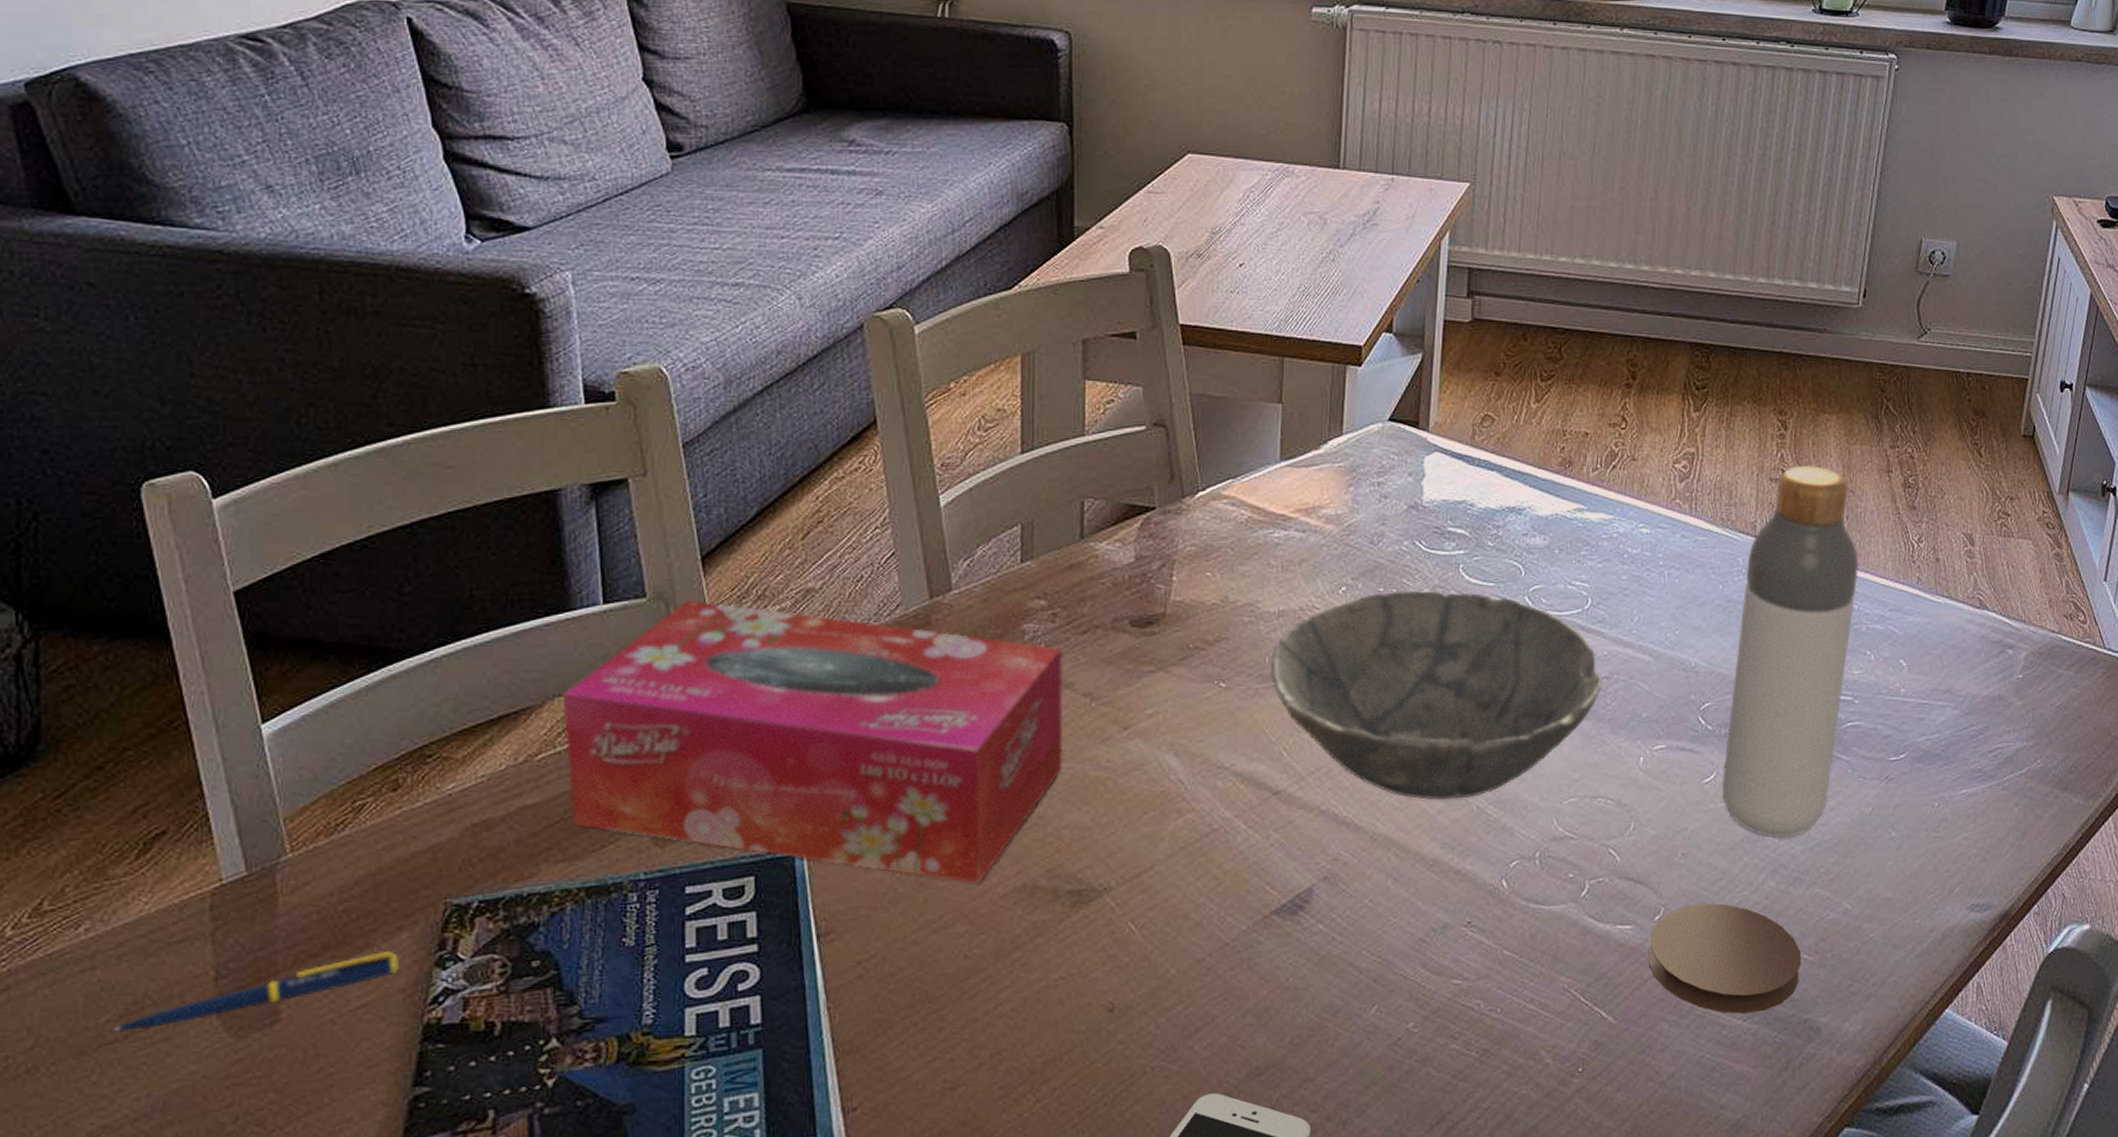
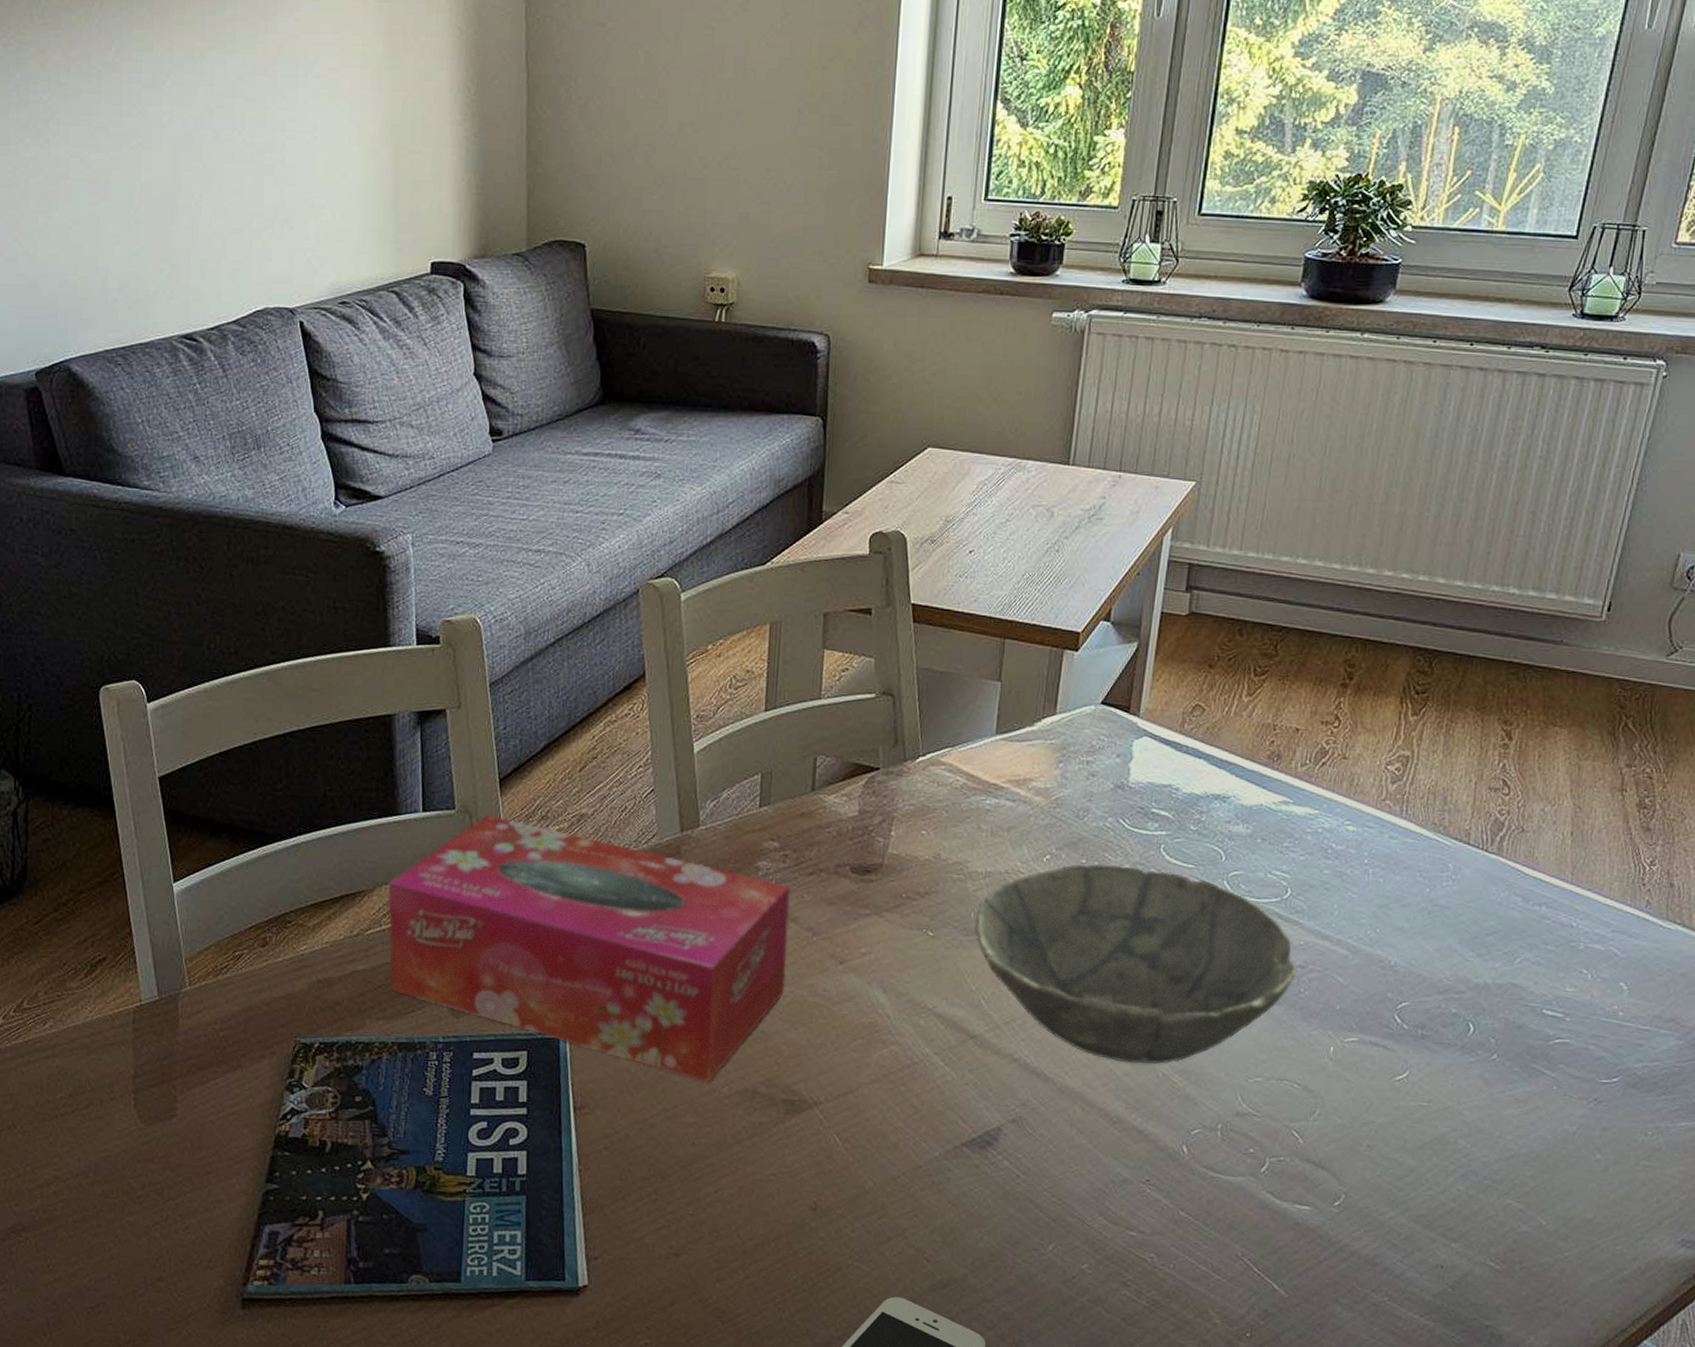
pen: present [113,951,399,1032] -> none [65,1073,260,1108]
coaster: present [1648,903,1802,1014] -> none [1324,1196,1488,1311]
bottle: present [1721,465,1860,838] -> none [1413,777,1582,1145]

